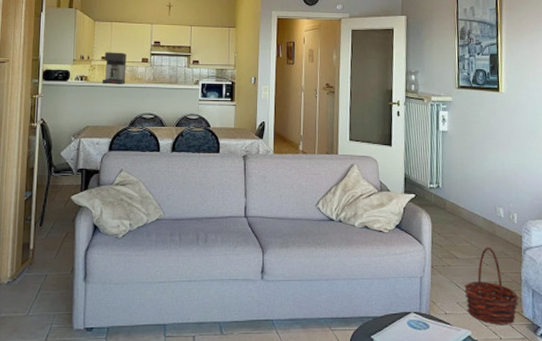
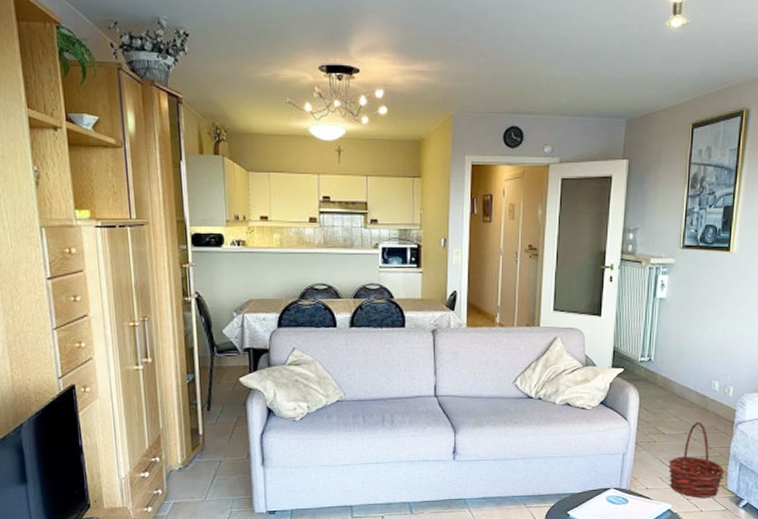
coffee maker: present [101,52,127,84] -> none [262,210,292,250]

